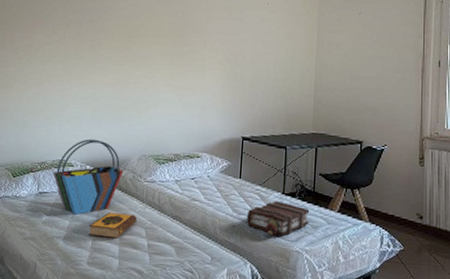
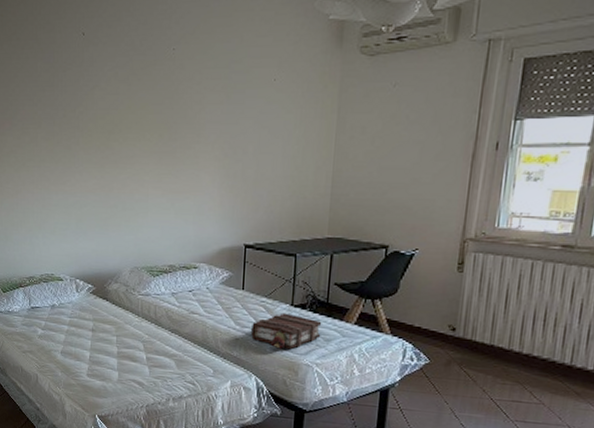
tote bag: present [52,139,124,215] -> none [42,251,116,329]
hardback book: present [88,212,137,239] -> none [85,326,133,352]

